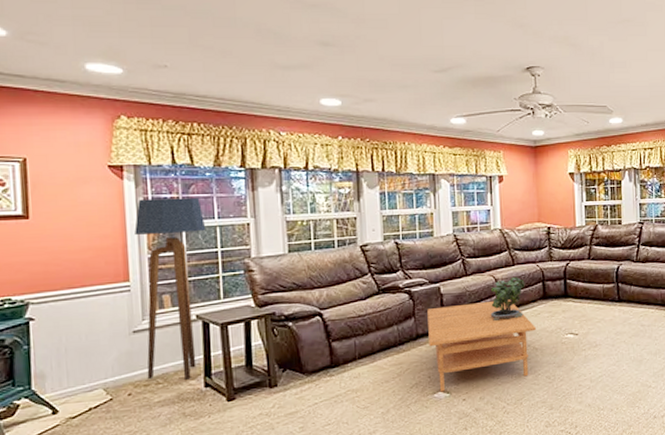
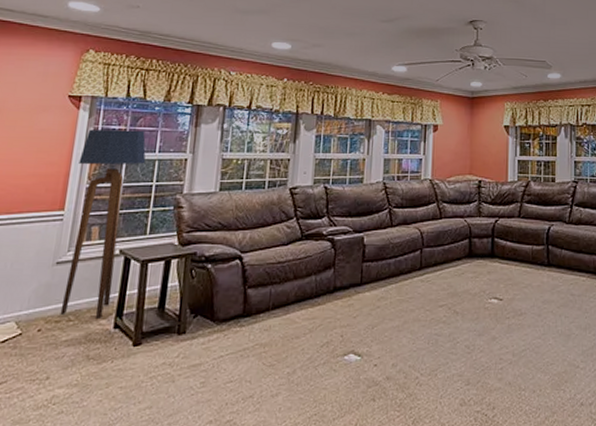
coffee table: present [427,299,536,392] -> none [345,255,458,354]
potted plant: present [490,274,525,322] -> none [412,228,451,279]

